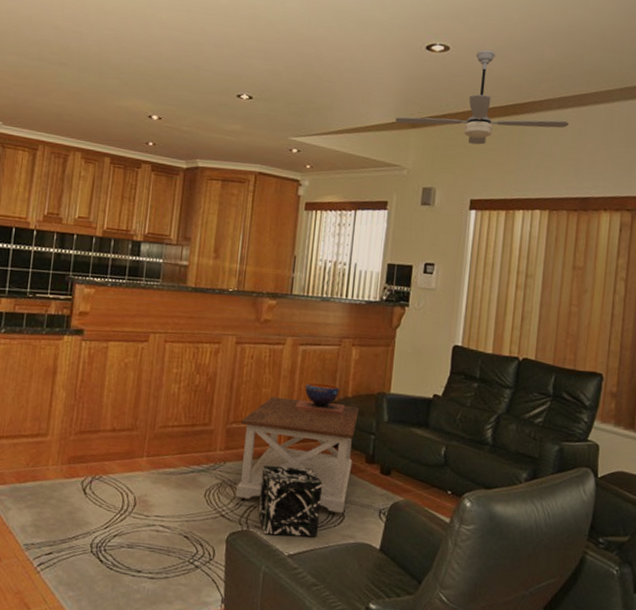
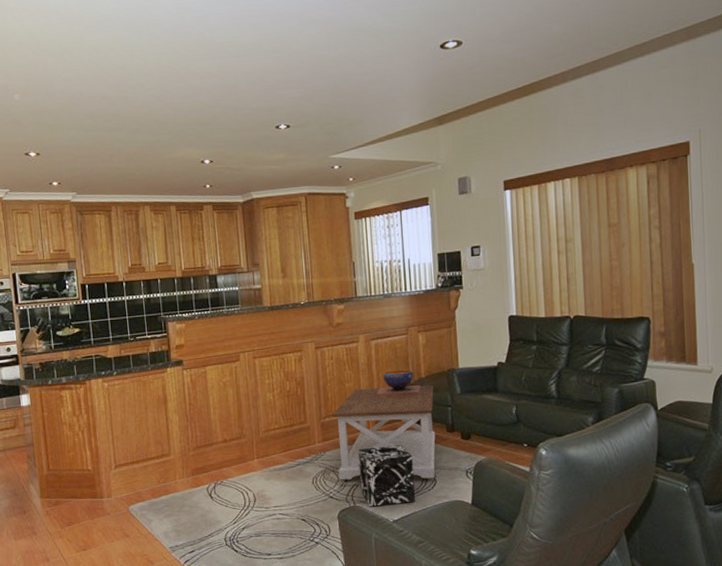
ceiling fan: present [395,49,570,145] -> none [423,36,586,129]

